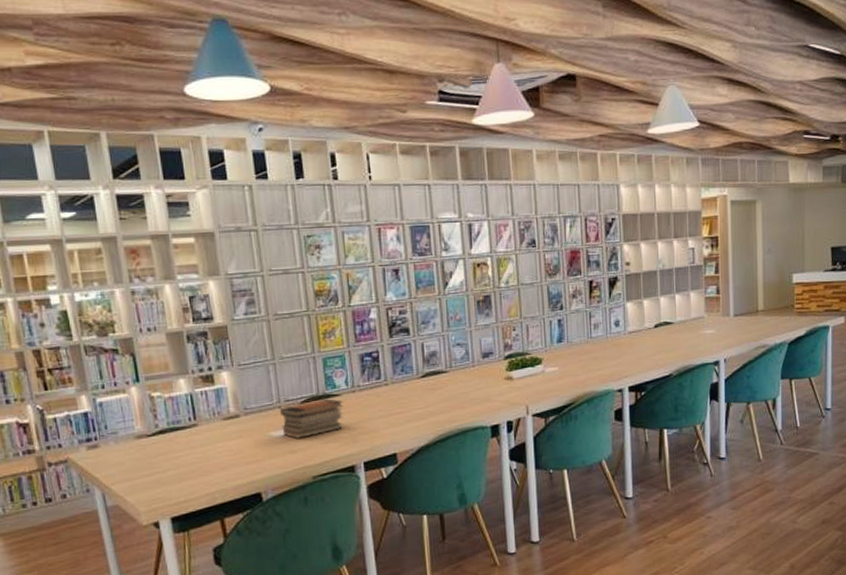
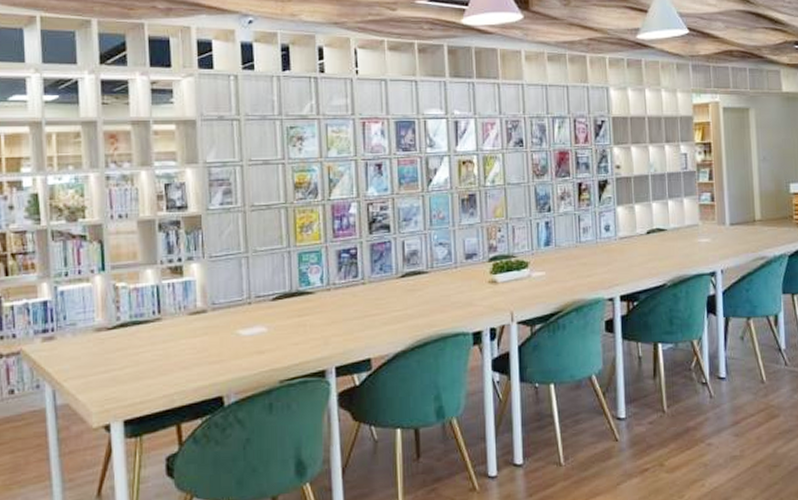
book stack: present [279,398,344,439] -> none [249,296,317,338]

